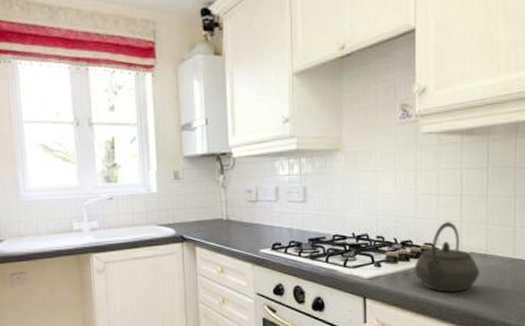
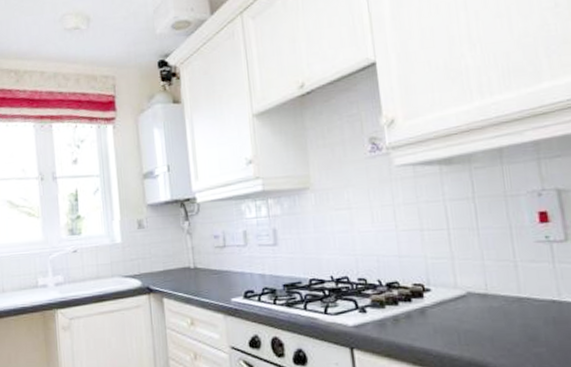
kettle: present [414,221,479,292] -> none [404,258,482,339]

